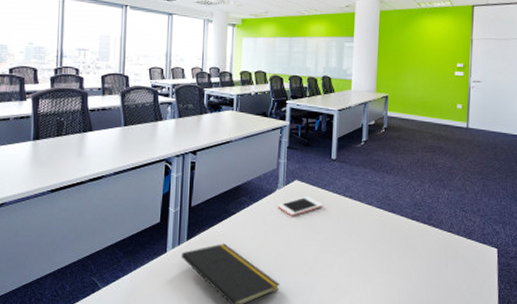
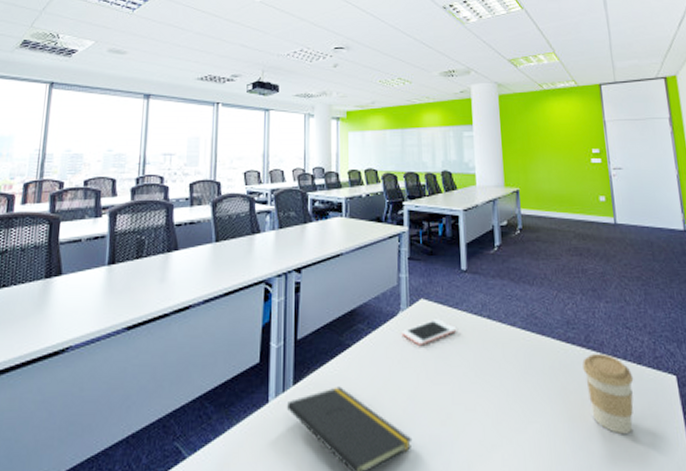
coffee cup: none [423,228,463,289] -> present [582,353,634,435]

